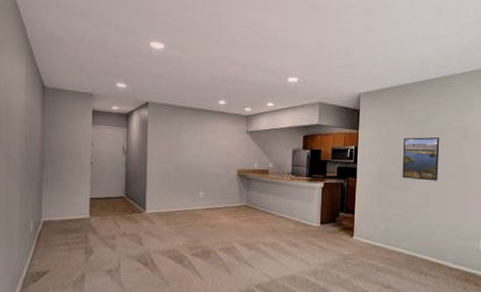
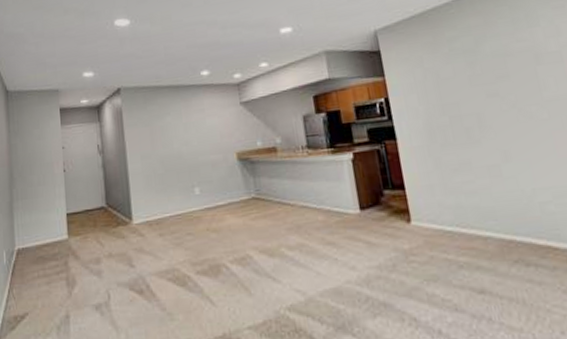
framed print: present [402,137,440,181] -> none [450,67,516,131]

